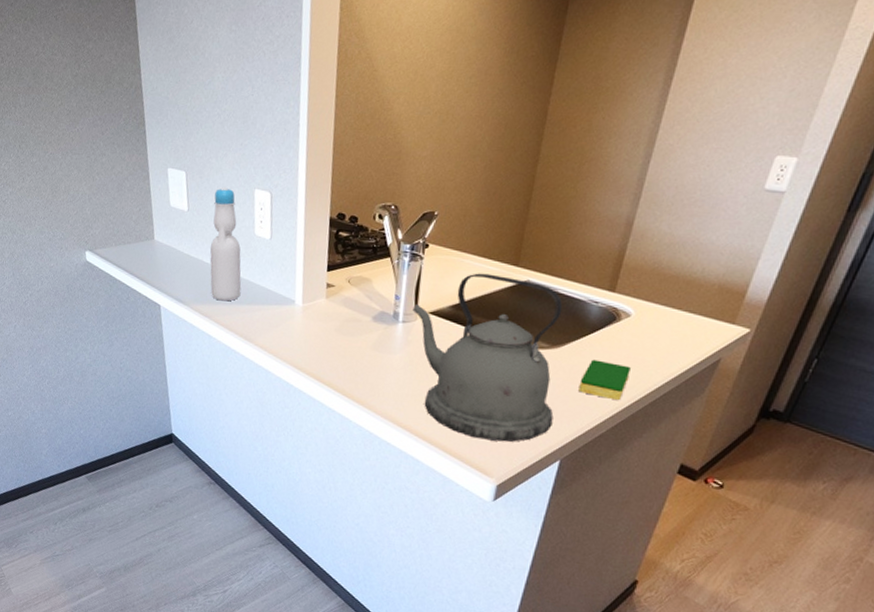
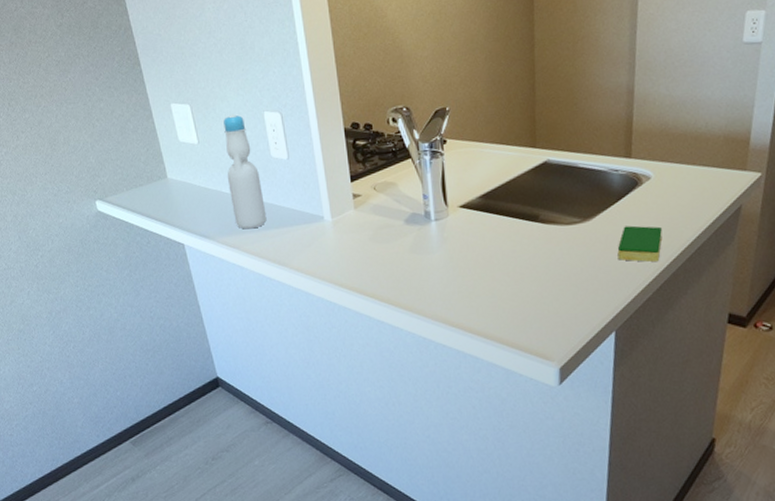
kettle: present [412,273,563,442] -> none [442,159,601,325]

